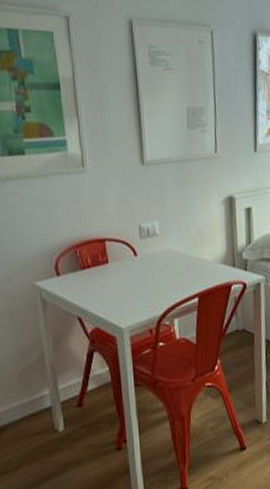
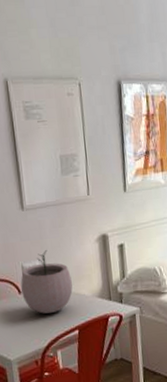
plant pot: none [137,210,194,280] -> present [20,250,73,314]

